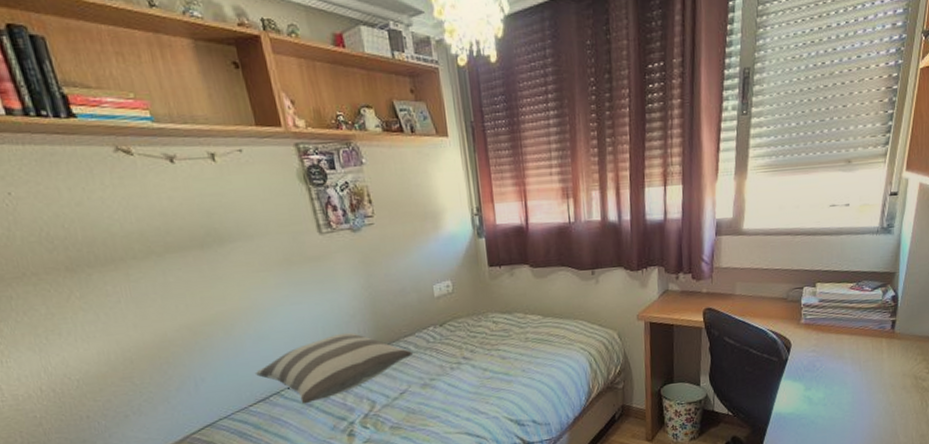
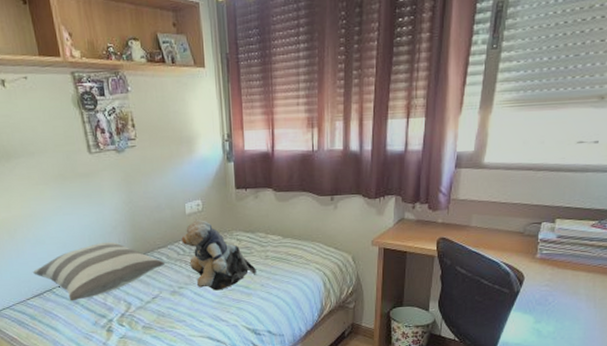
teddy bear: none [430,301,516,380] -> present [181,219,256,291]

